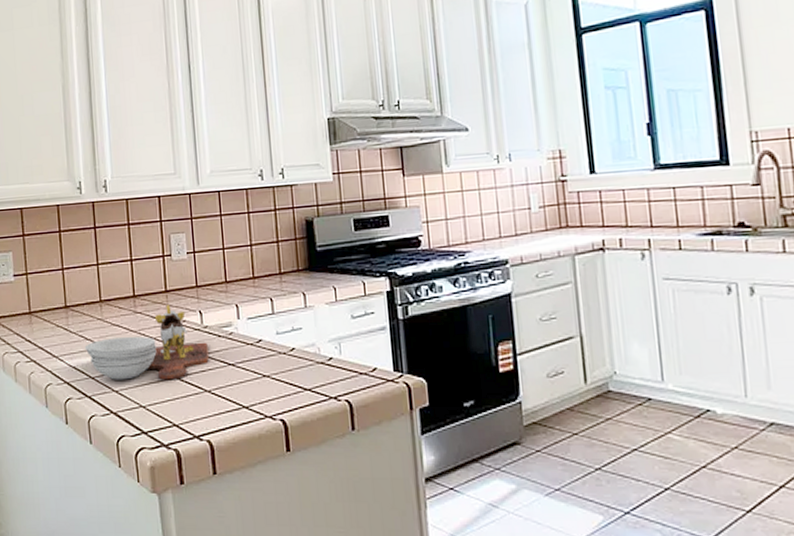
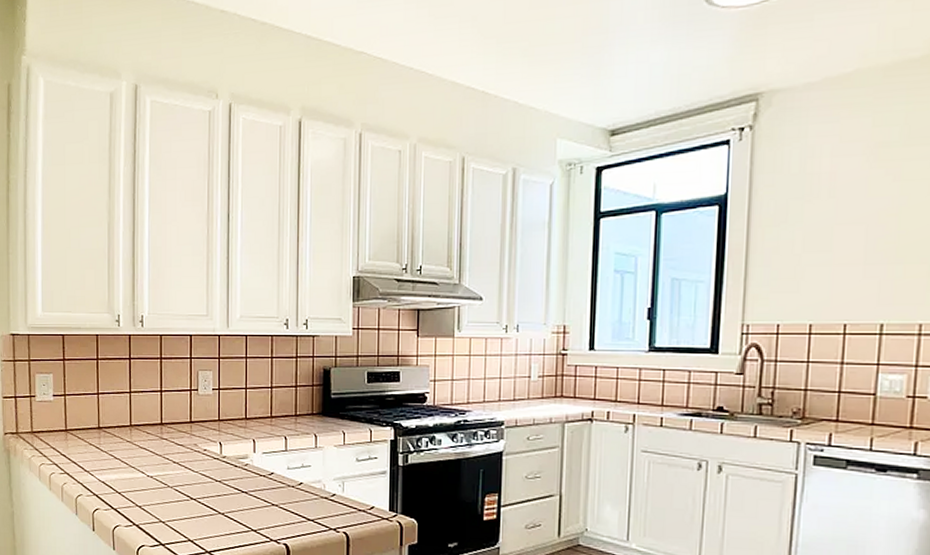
cutting board: present [84,305,209,380] -> none [113,434,225,501]

